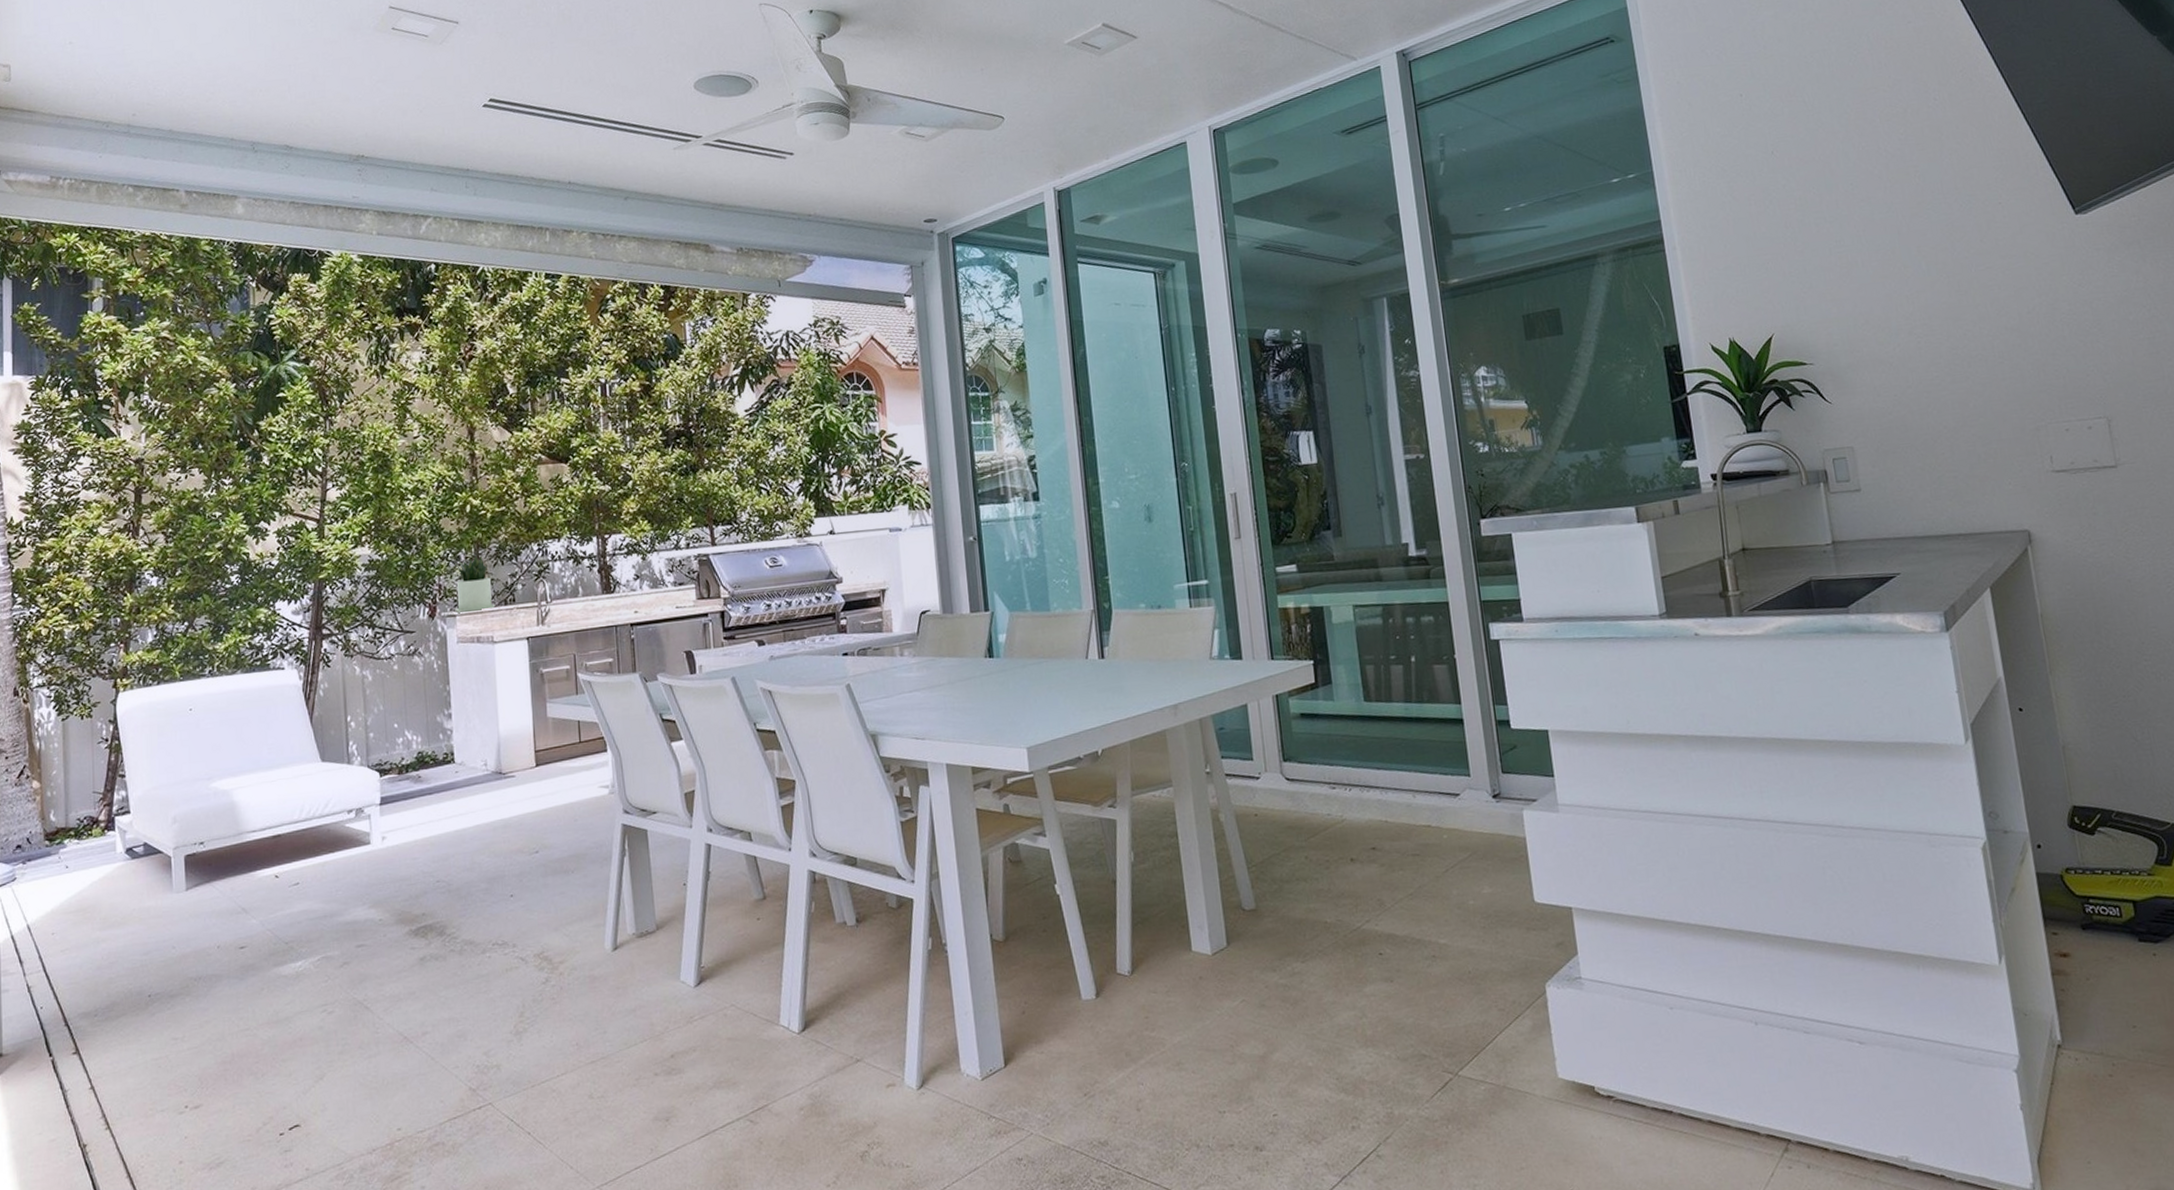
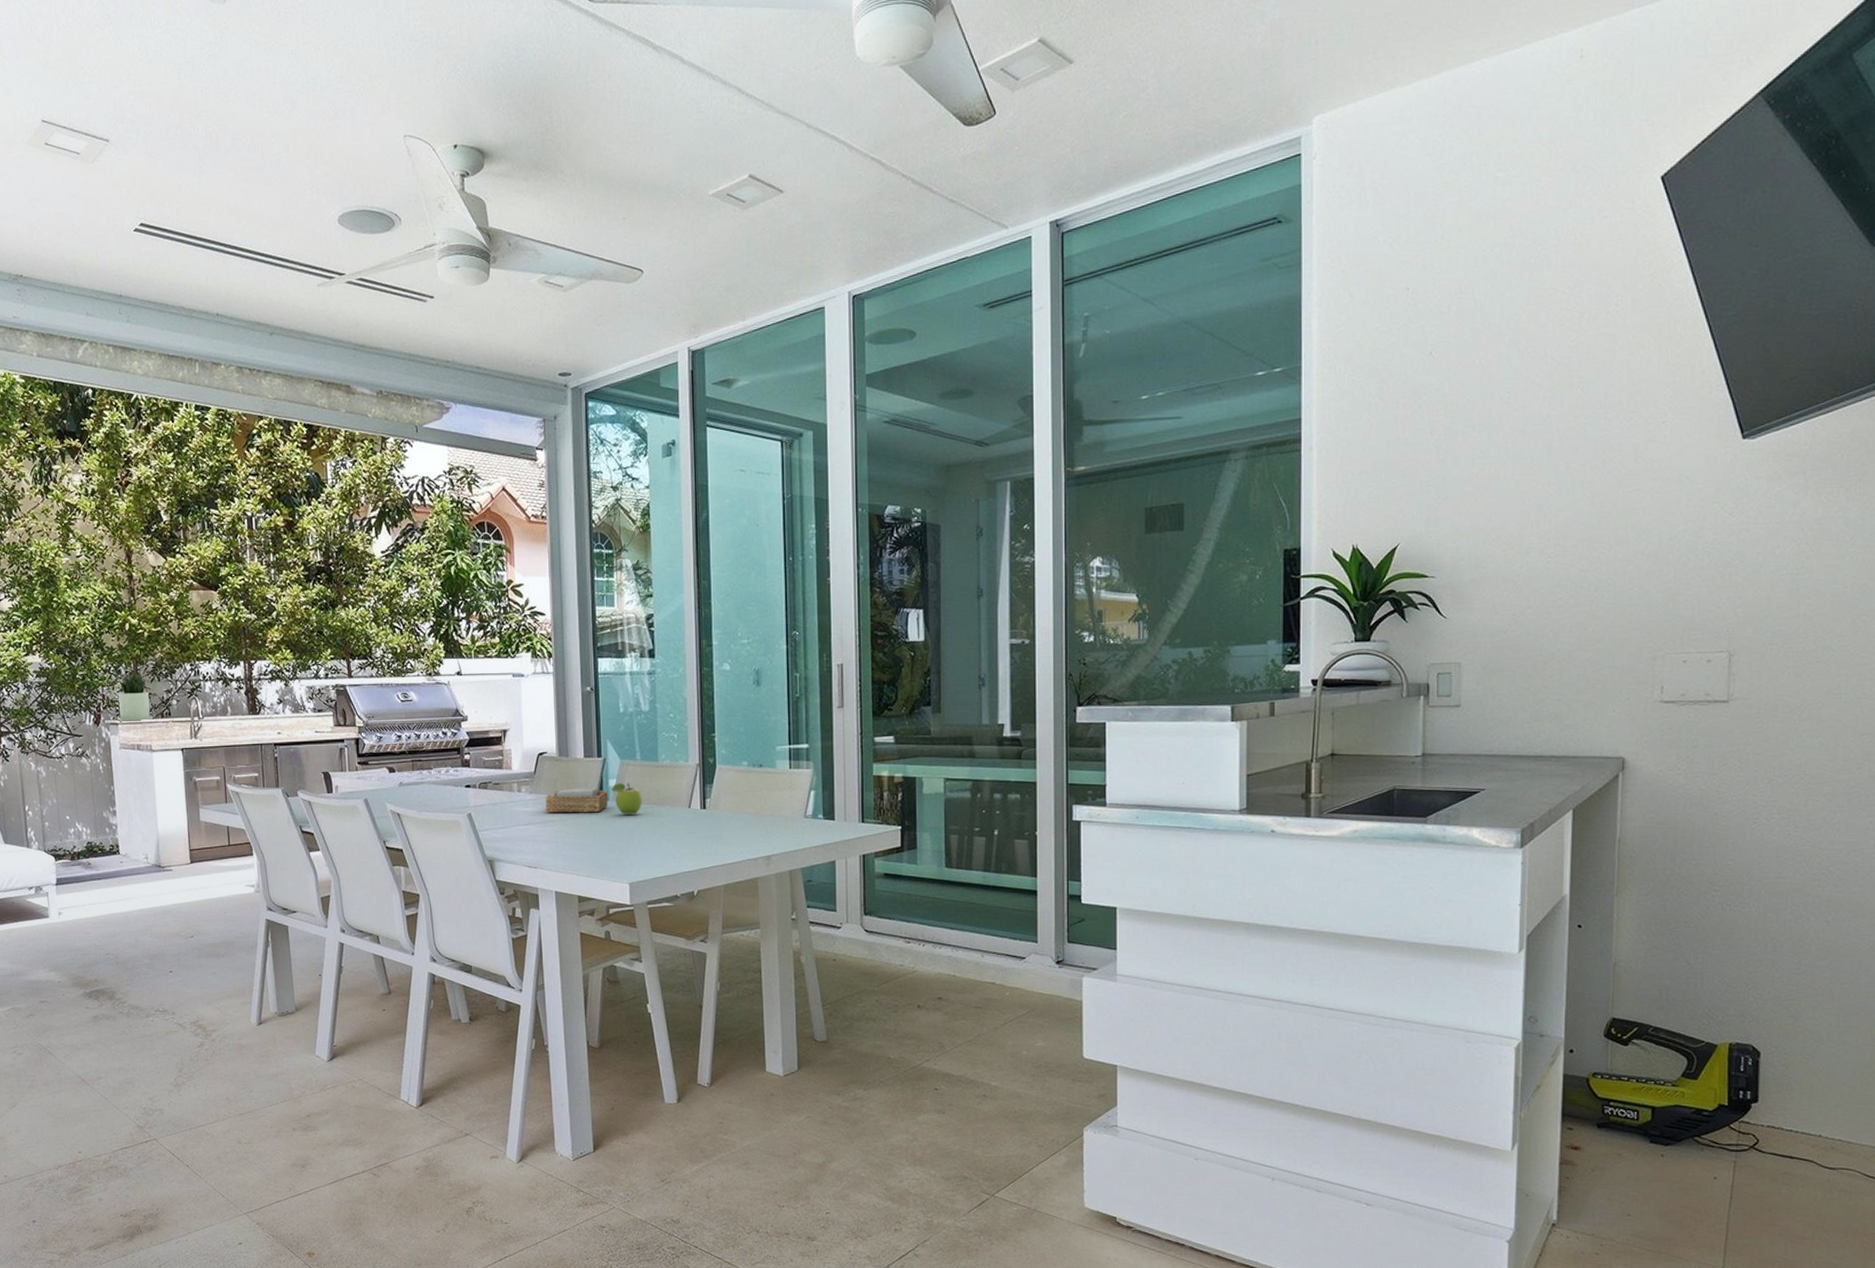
napkin holder: none [930,645,999,676] -> present [545,788,608,813]
fruit: none [1001,636,1036,672] -> present [611,782,642,815]

